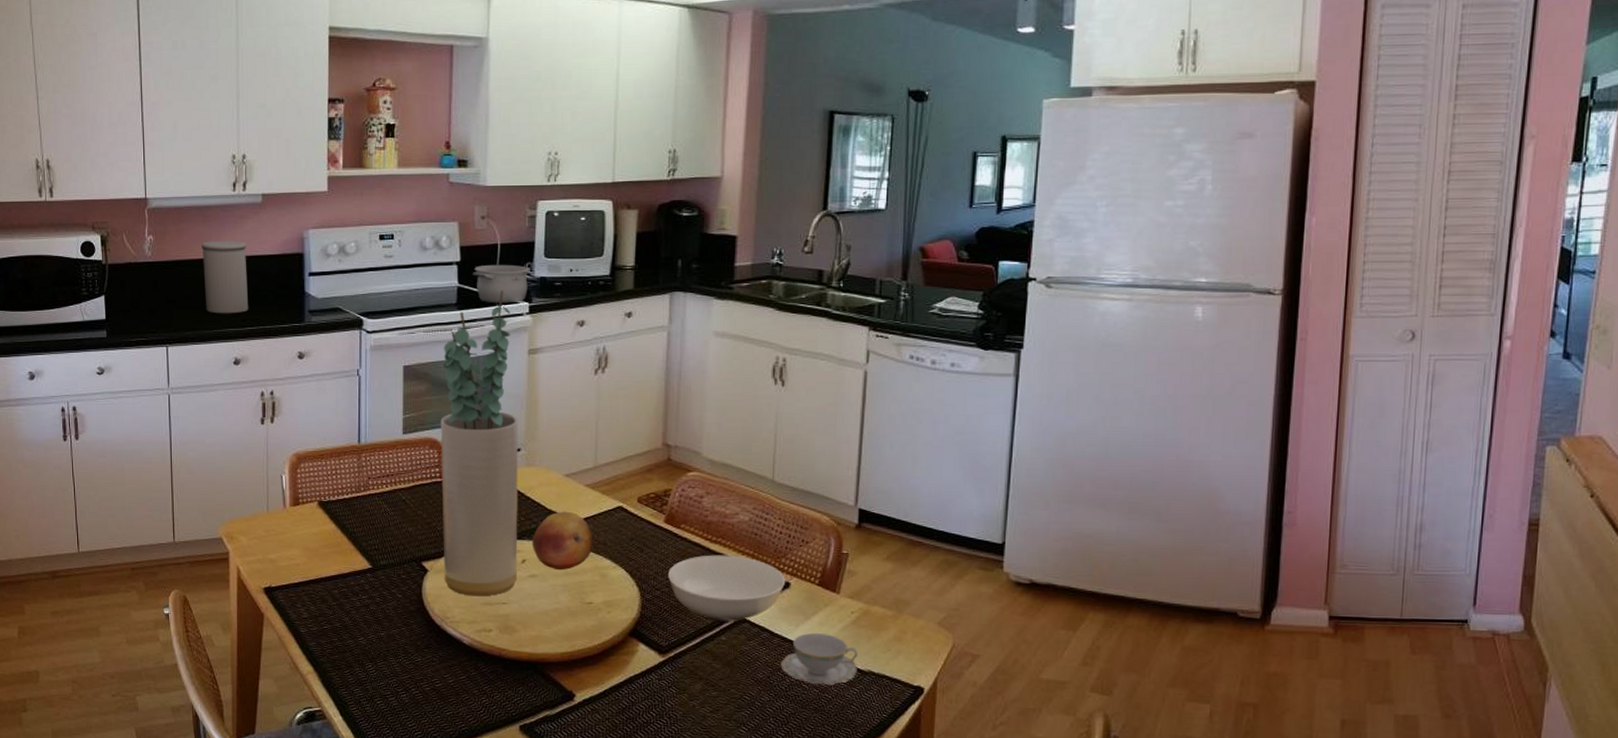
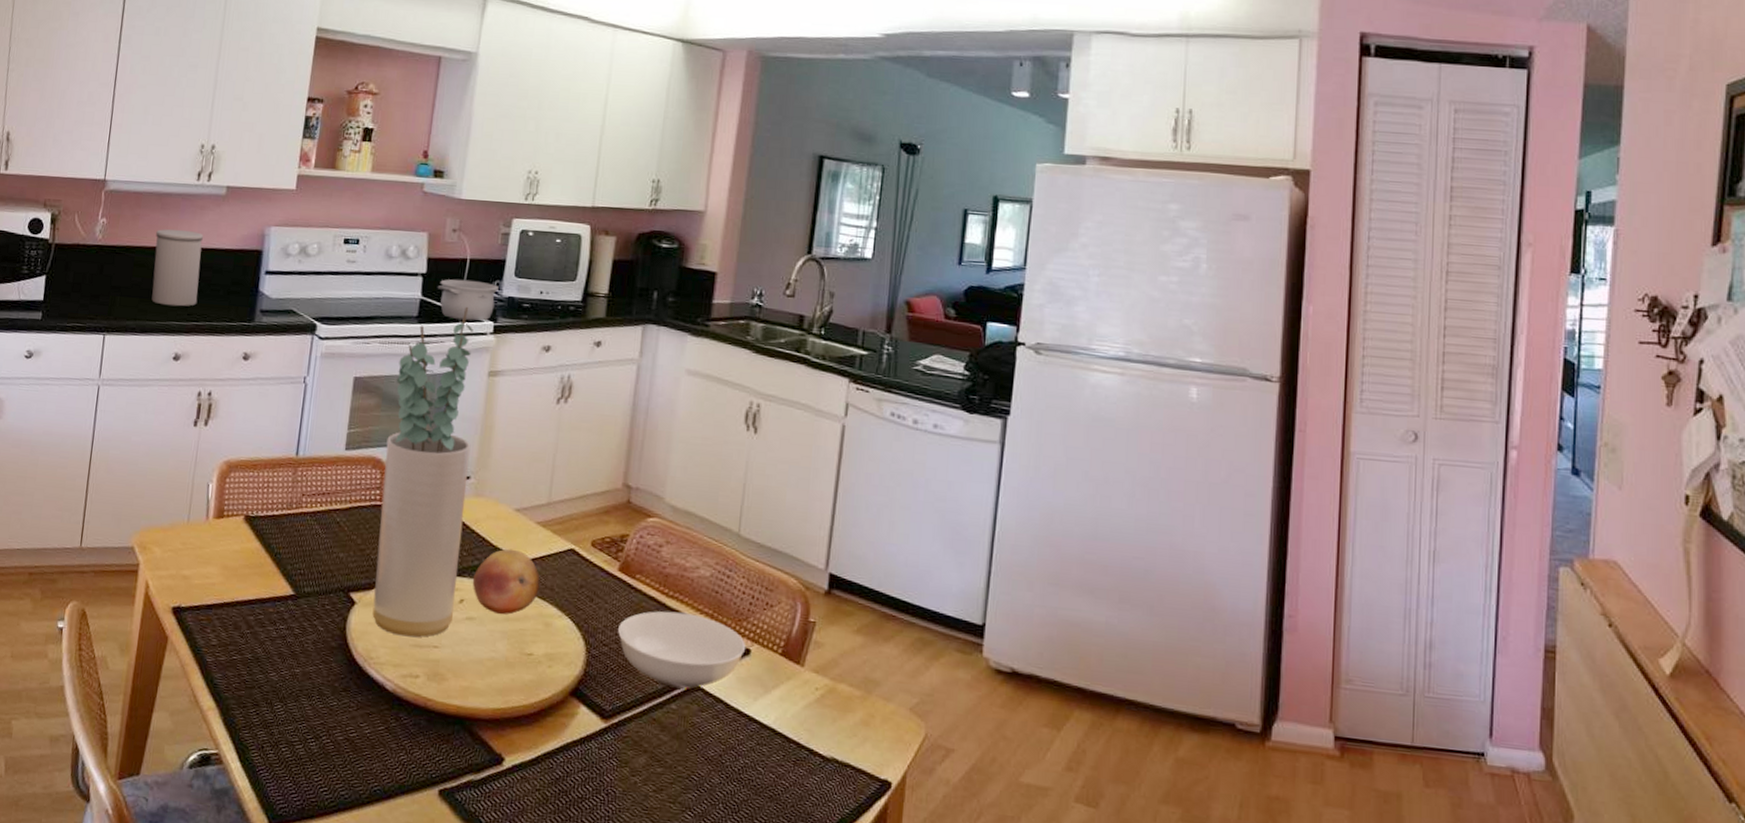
teacup: present [780,632,858,686] -> none [734,708,820,772]

